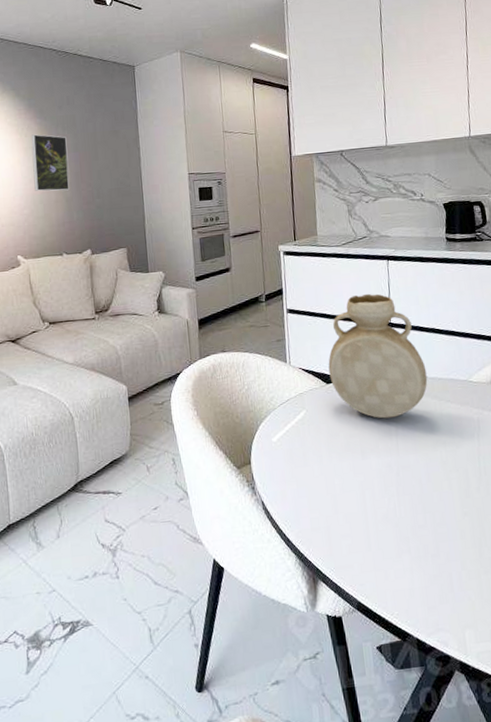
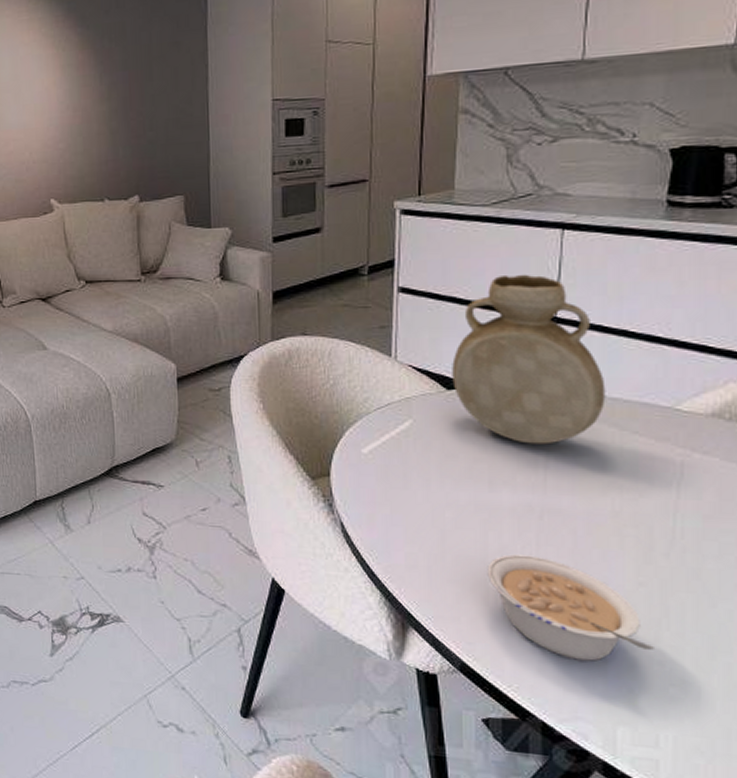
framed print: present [31,134,69,192] -> none [69,47,115,121]
legume: none [367,505,480,583] -> present [487,554,654,662]

